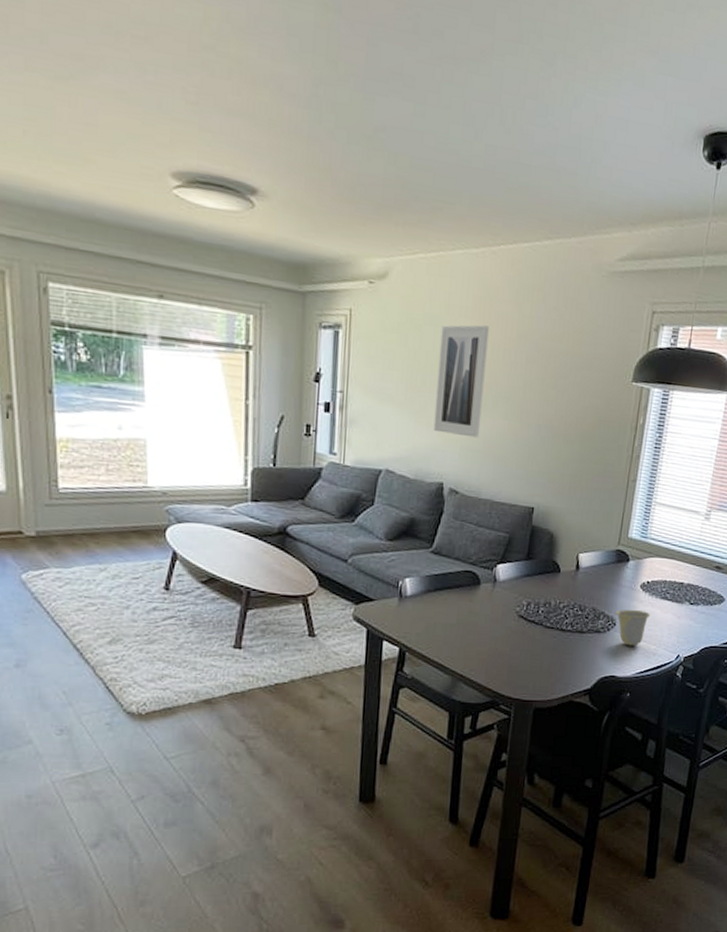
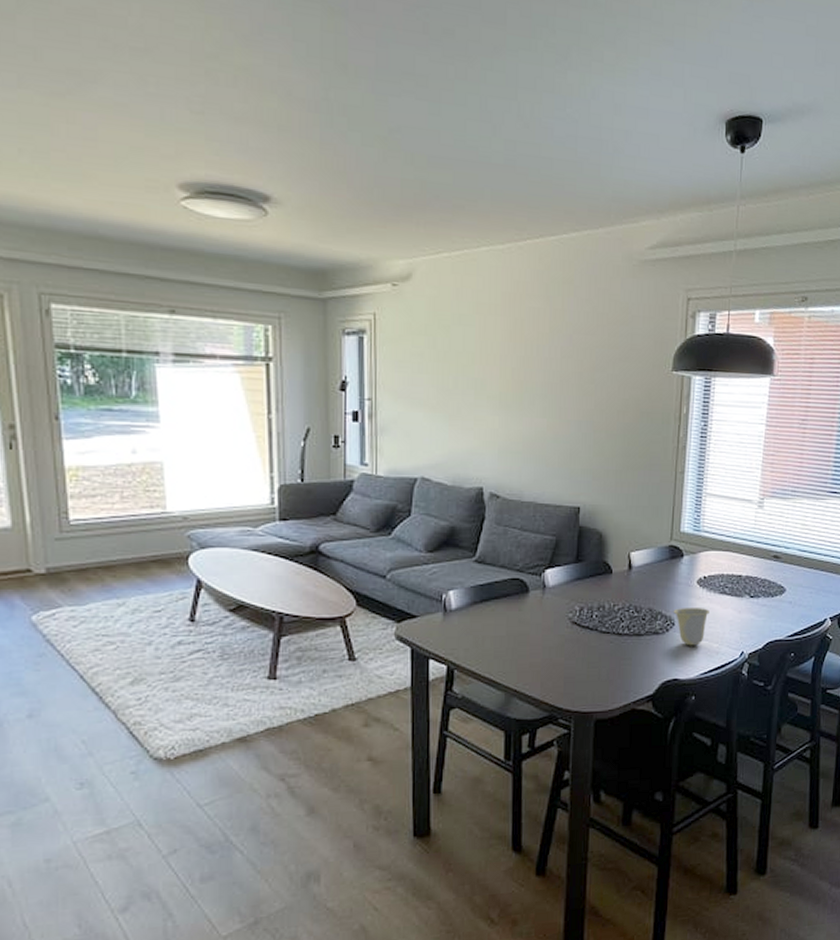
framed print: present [433,325,489,438] -> none [469,322,520,439]

